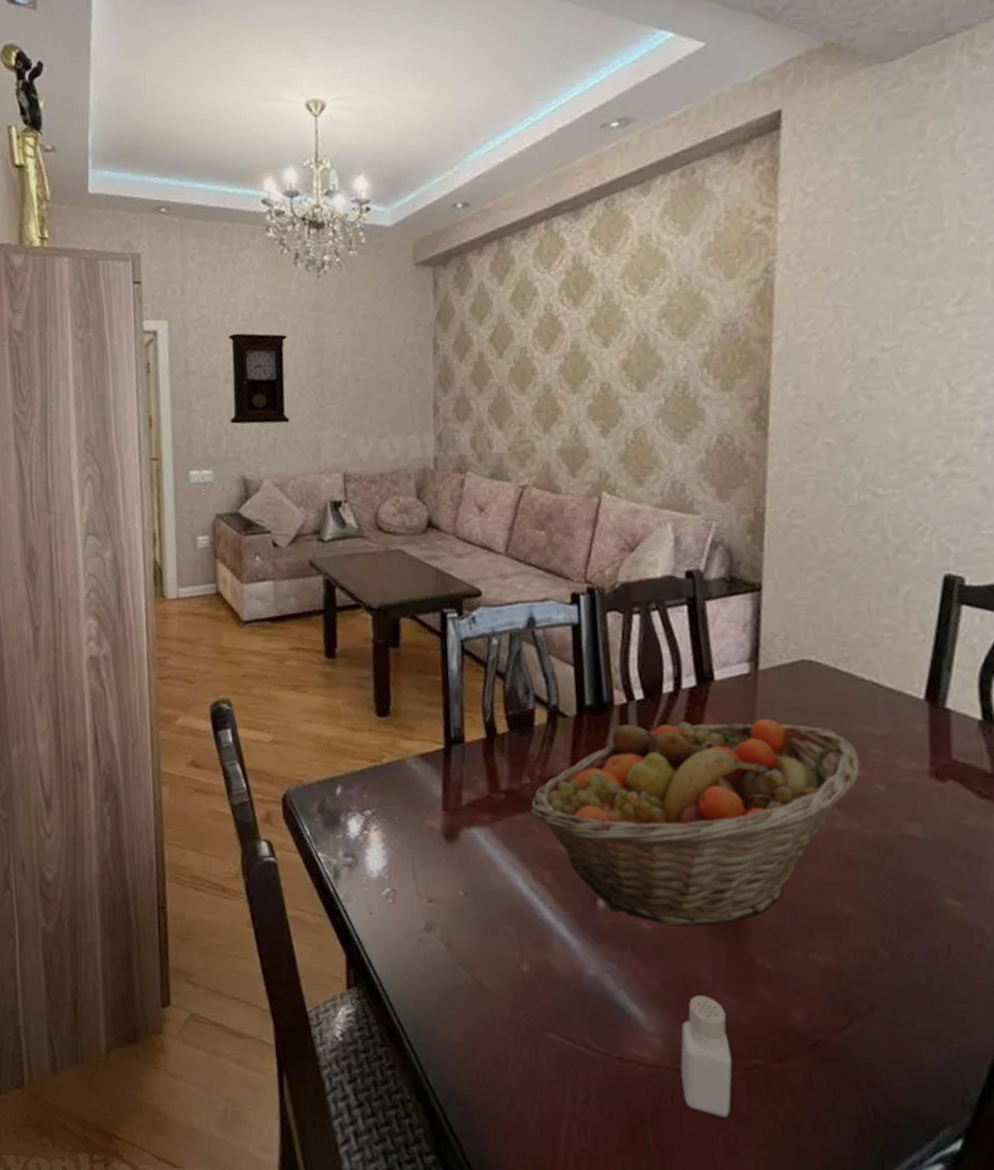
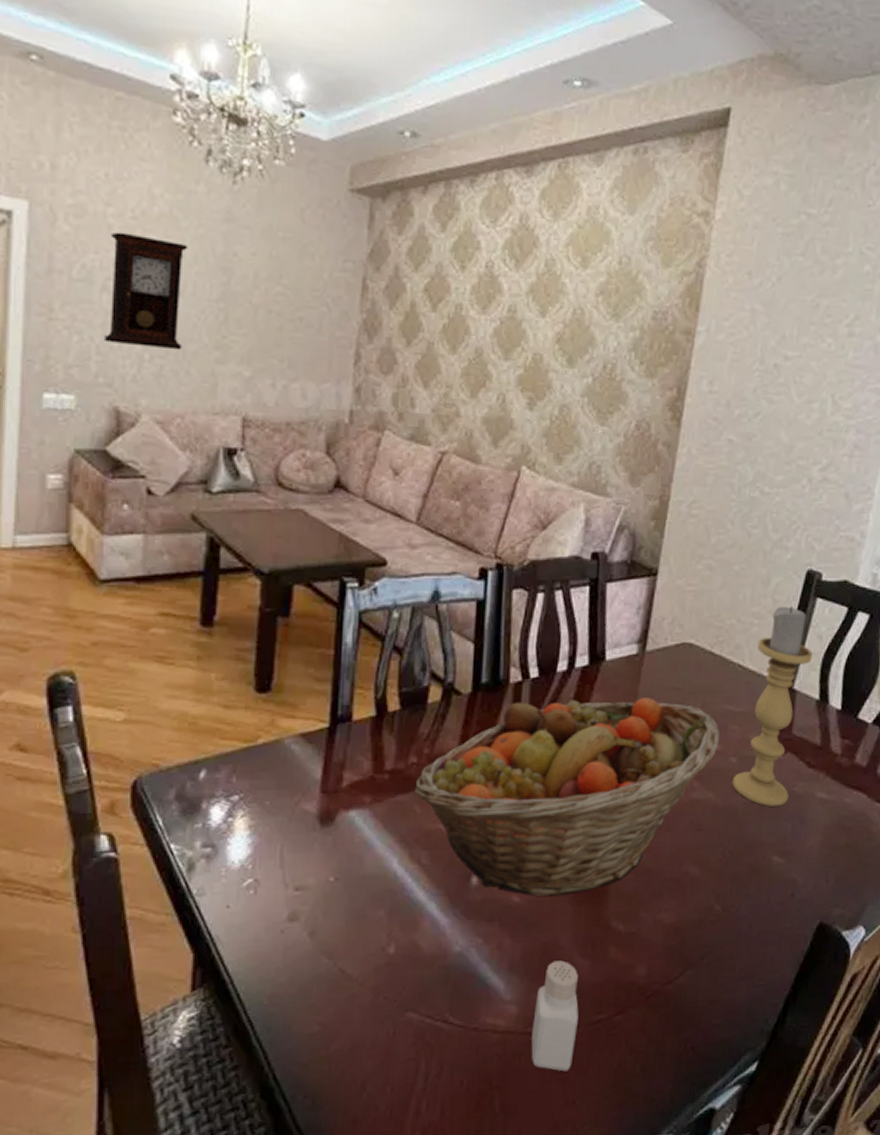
candle holder: none [882,615,966,841] -> present [732,606,813,806]

